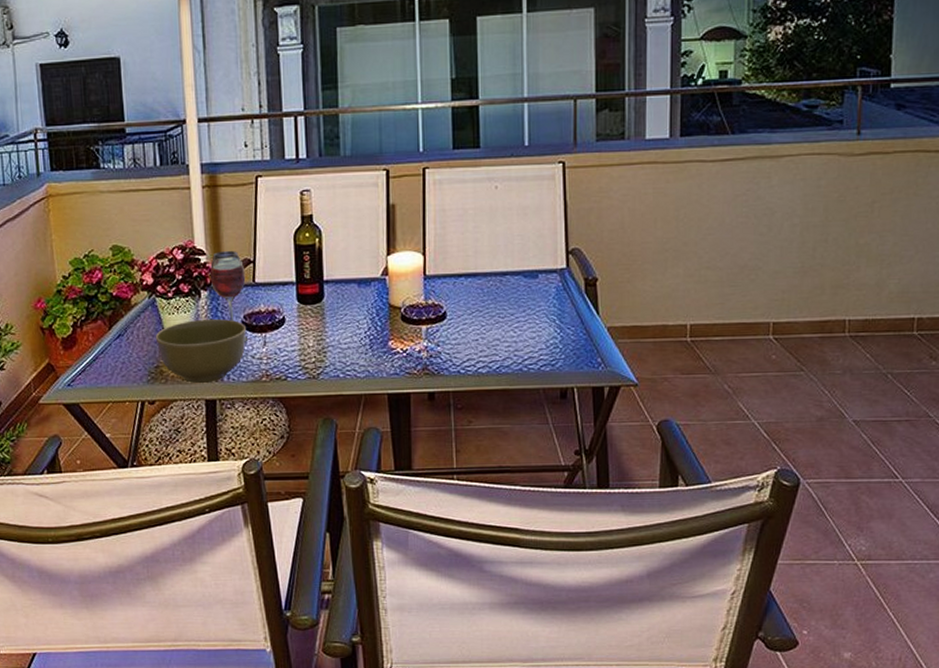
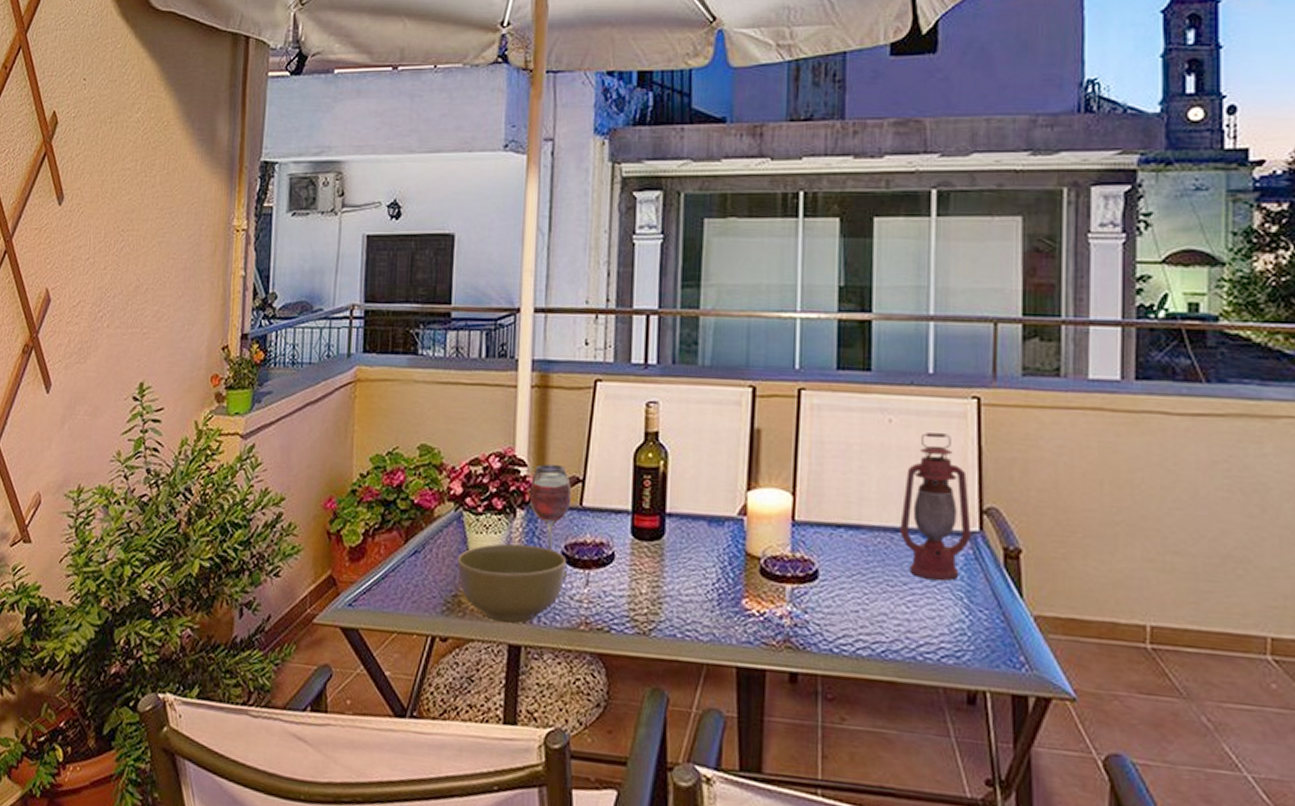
lantern: none [507,194,560,309] -> present [900,433,971,581]

